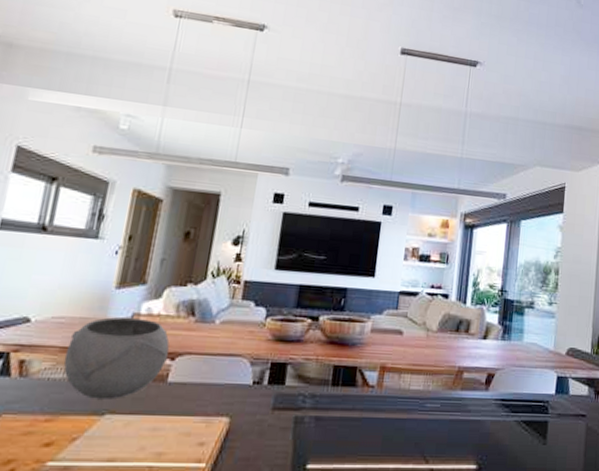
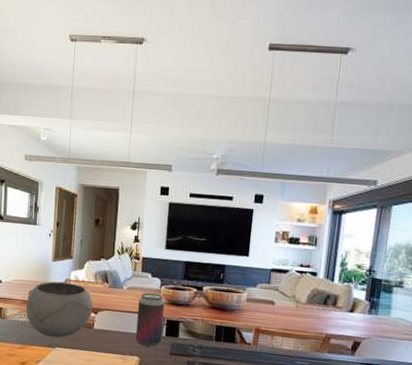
beverage can: none [226,327,270,401] -> present [135,292,165,347]

